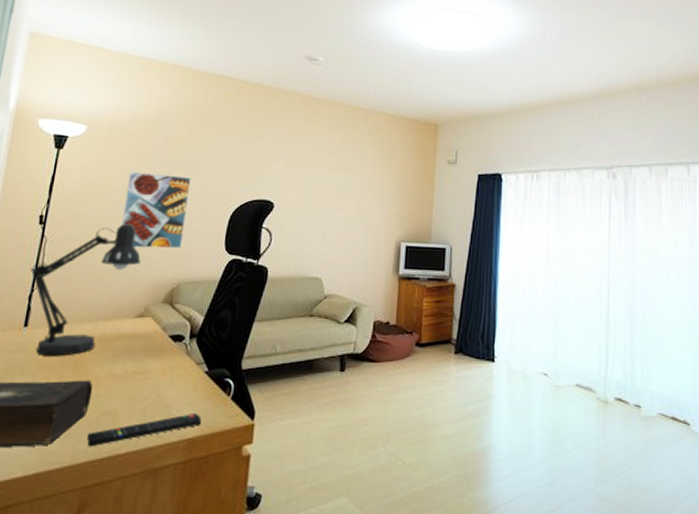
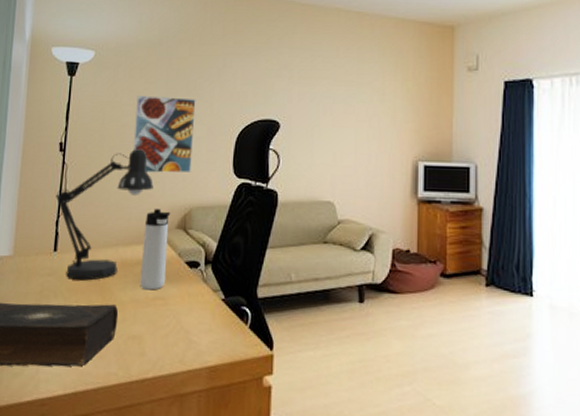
remote control: present [87,414,201,447] -> none [117,341,221,370]
thermos bottle: none [118,283,158,365] -> present [140,209,171,290]

